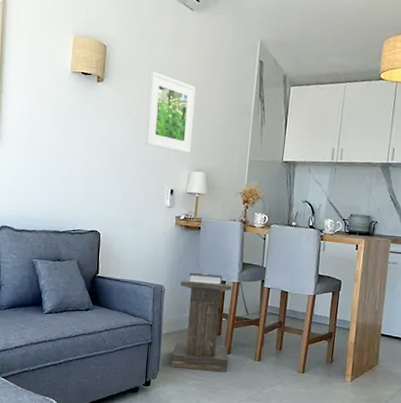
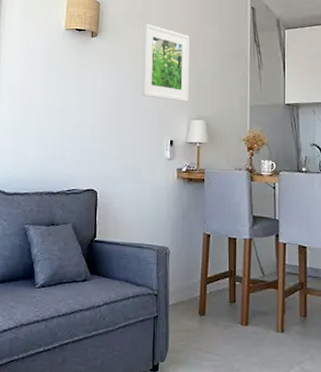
lectern: present [171,273,232,372] -> none [182,230,246,349]

